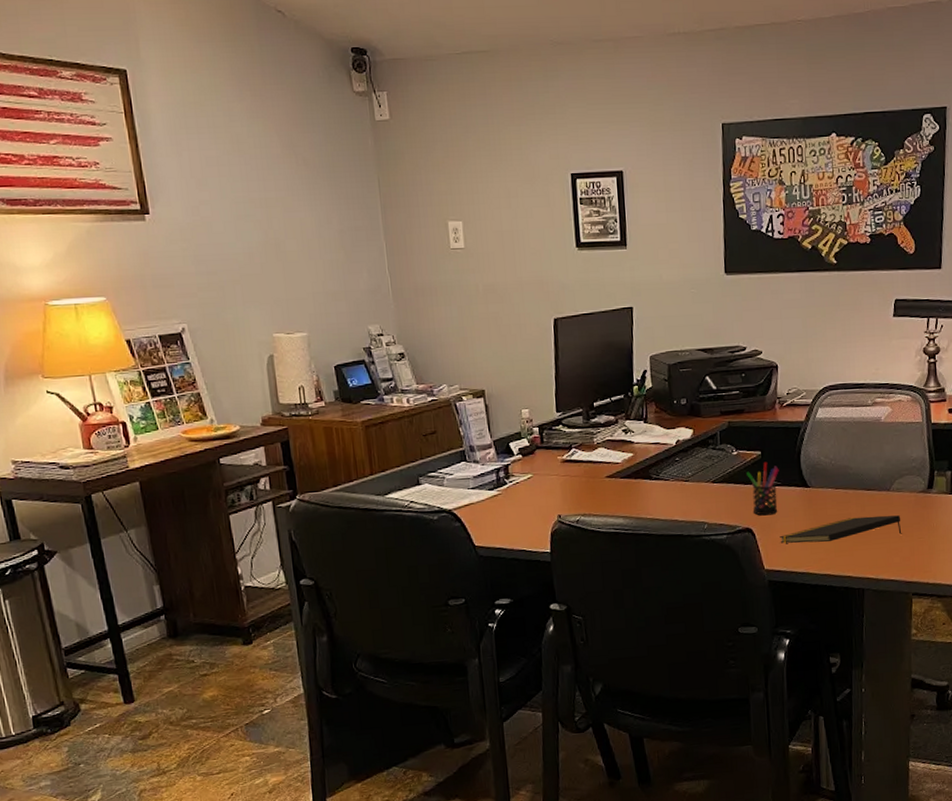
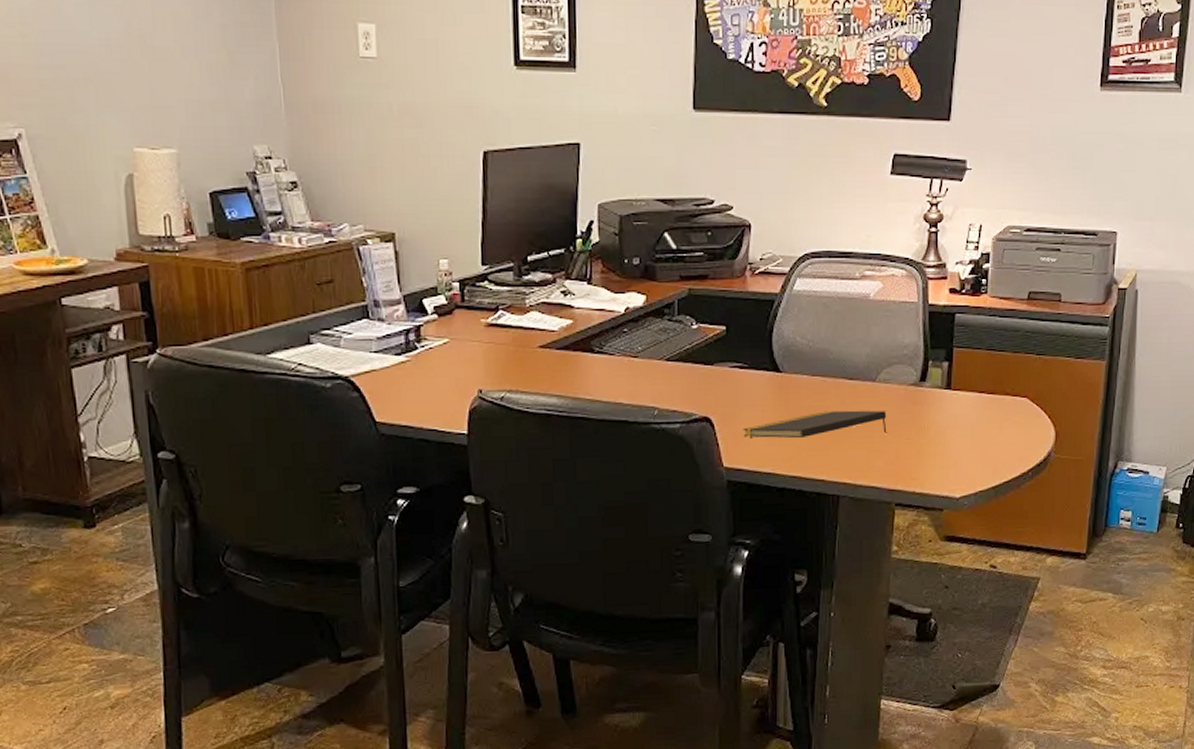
pen holder: present [745,461,779,516] -> none [706,339,746,403]

